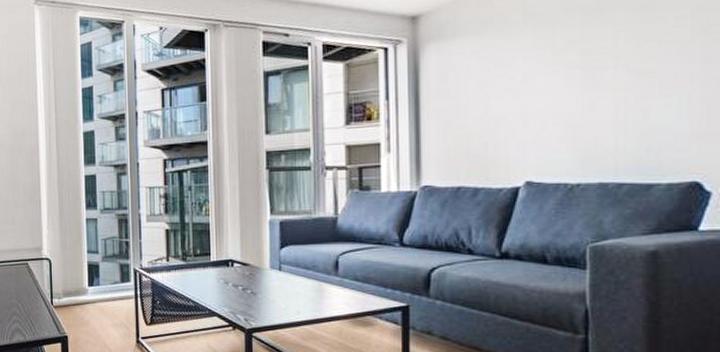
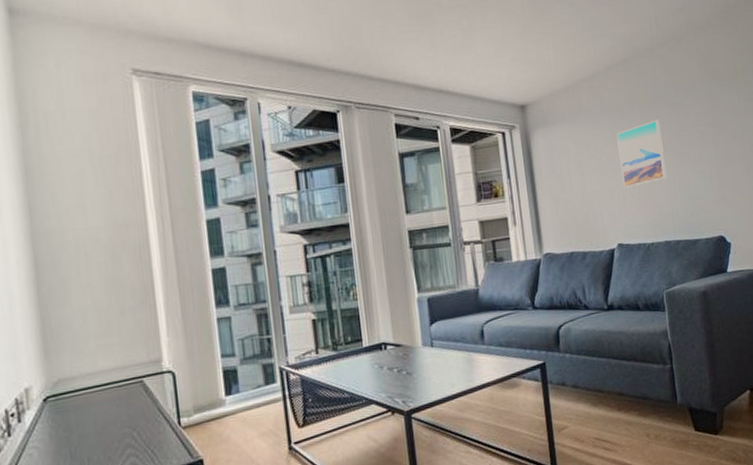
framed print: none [542,26,613,114] -> present [616,119,667,188]

